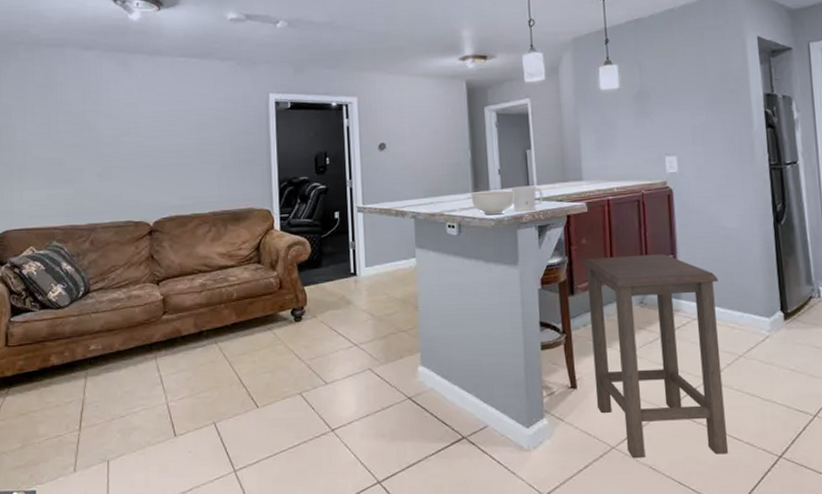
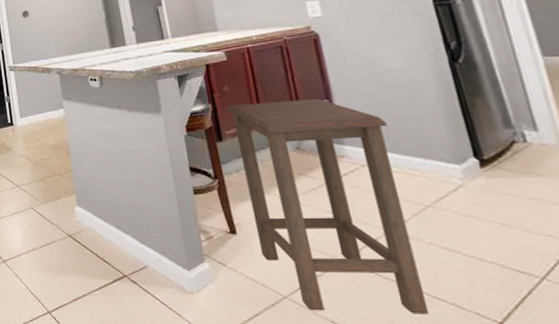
bowl: present [470,190,515,215] -> none [108,45,151,68]
mug: present [511,185,544,211] -> none [147,39,180,63]

